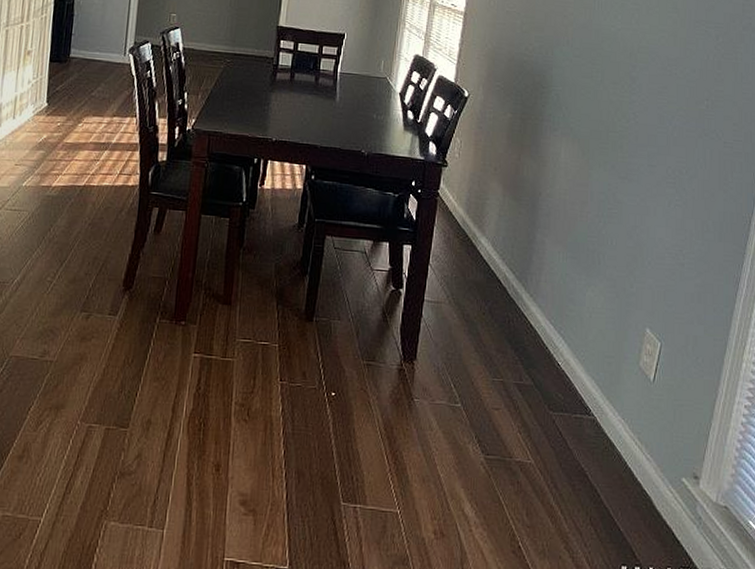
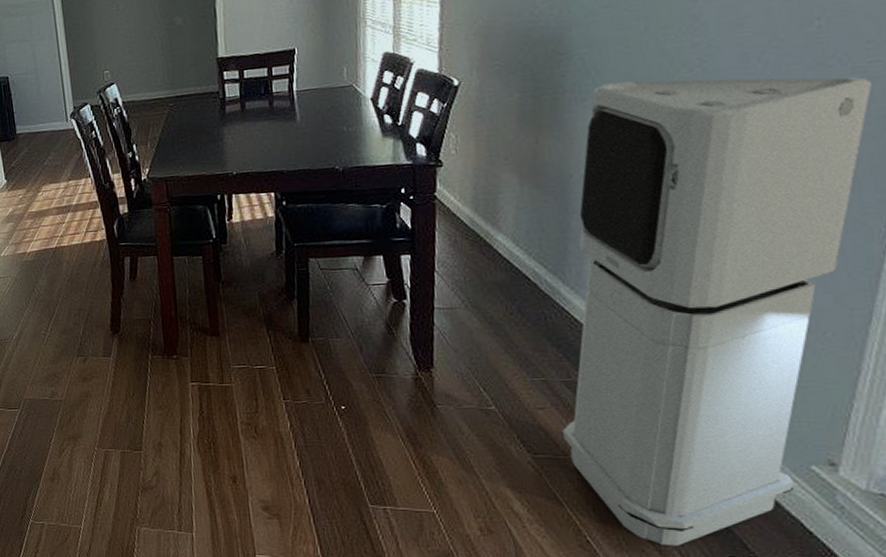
air purifier: none [510,119,735,554] -> present [562,77,873,547]

